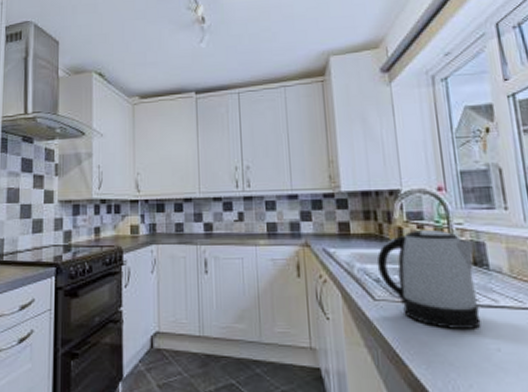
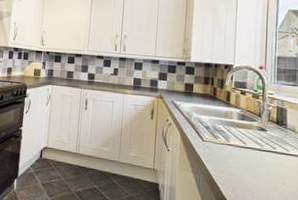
kettle: present [376,230,481,329] -> none [208,95,279,168]

